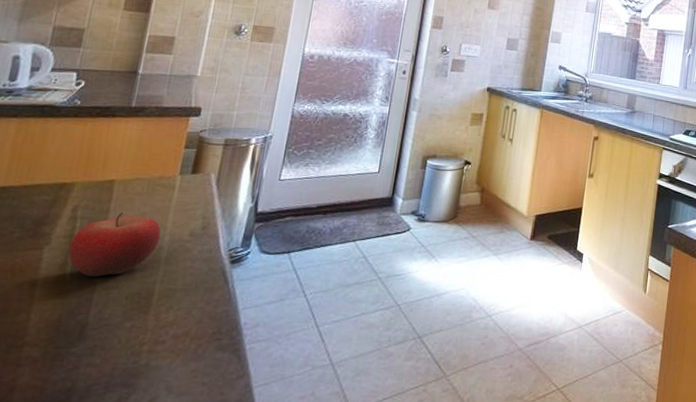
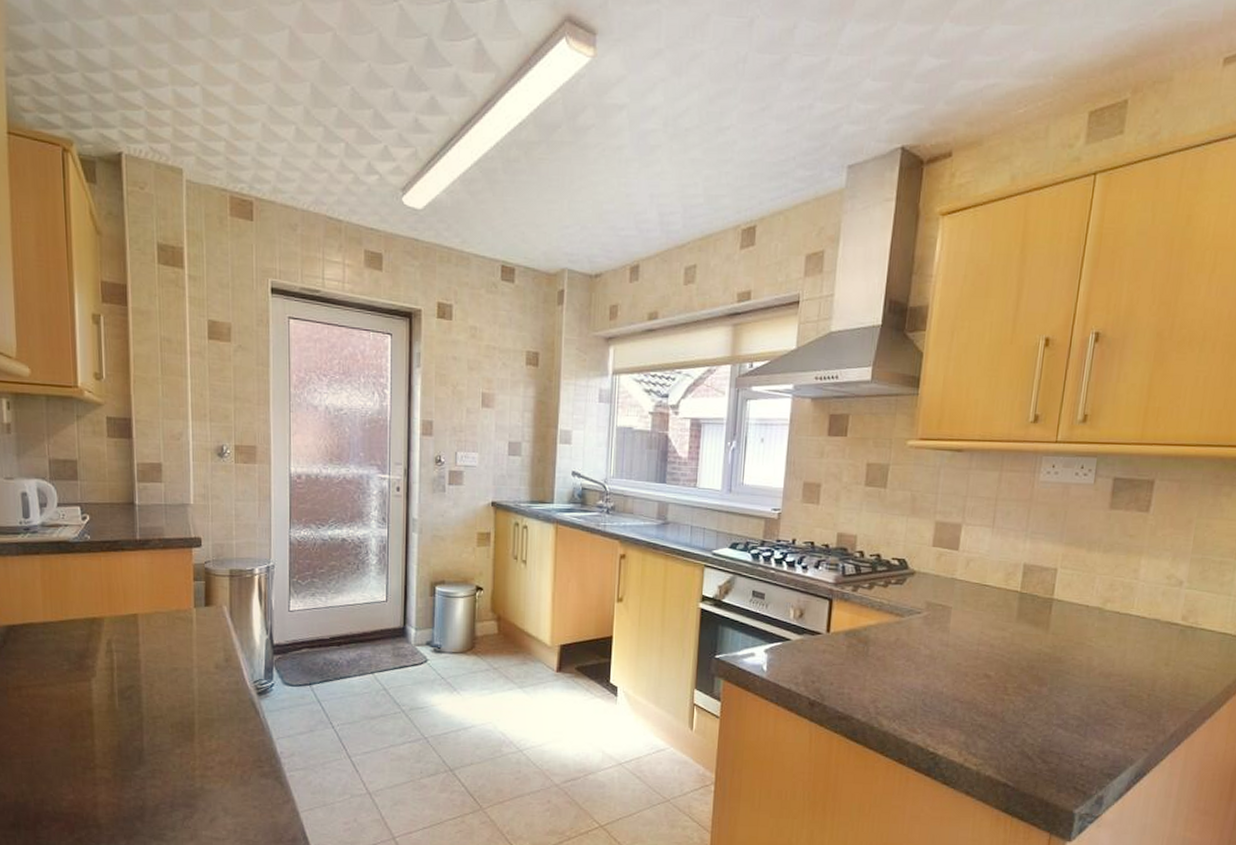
fruit: present [68,212,161,277] -> none [112,646,189,707]

